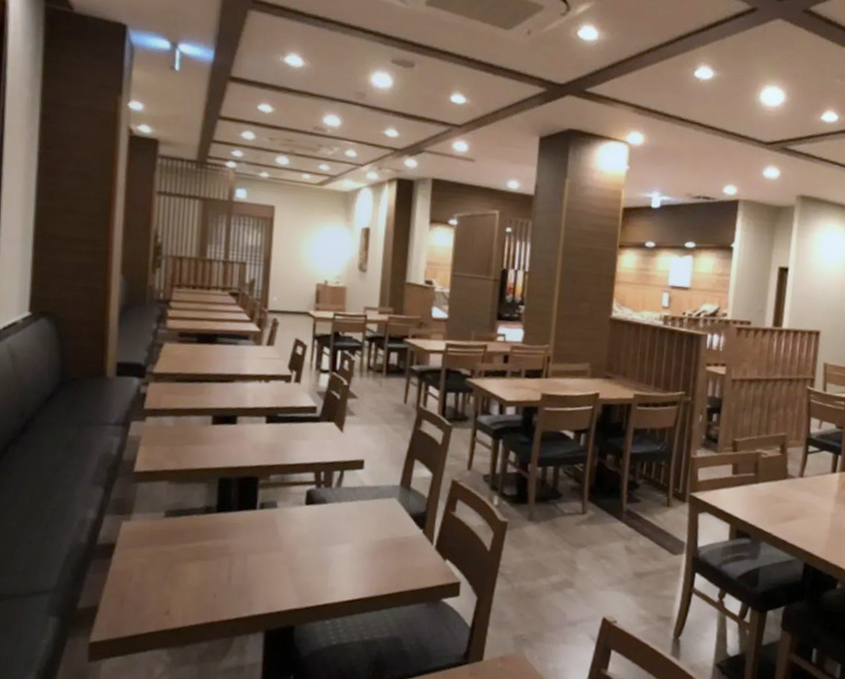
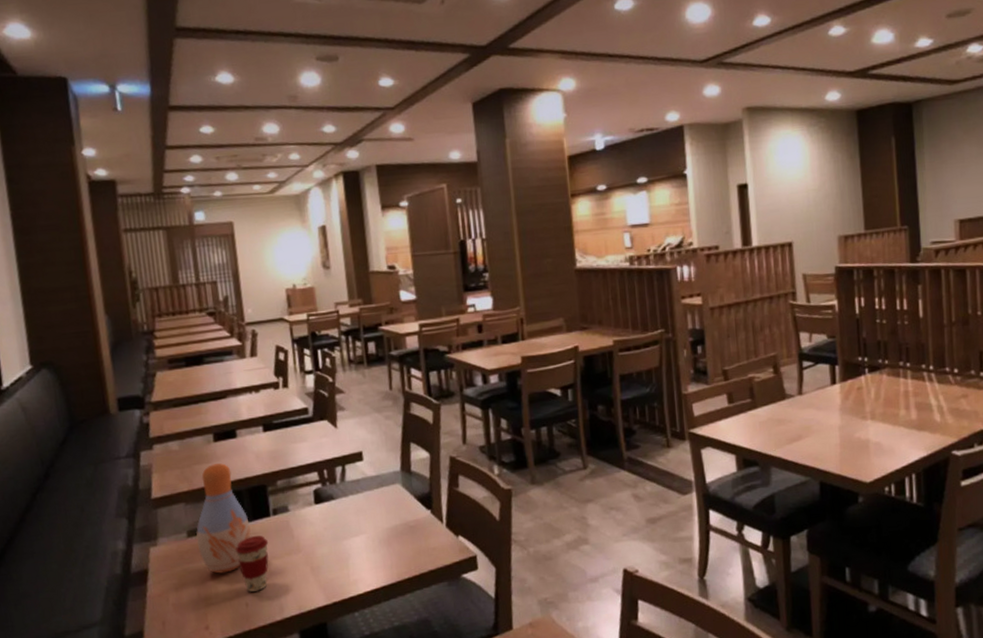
vase: none [174,447,234,560] -> present [196,463,251,574]
coffee cup: none [212,526,250,584] -> present [235,535,269,592]

